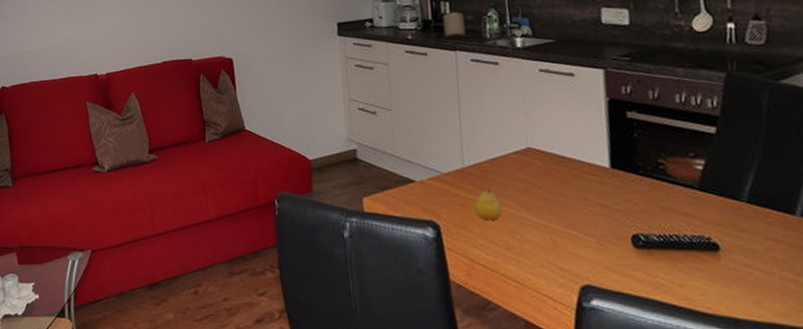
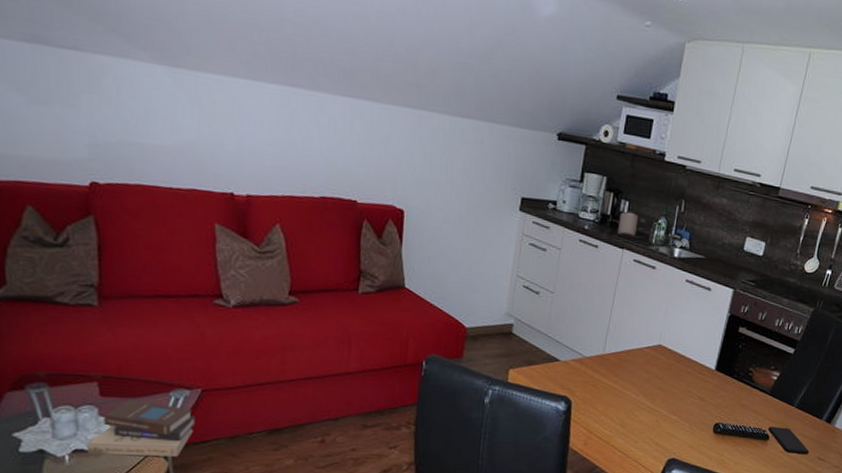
books: none [12,265,89,319] -> present [86,399,195,457]
fruit: present [474,188,502,221] -> none [603,374,626,402]
smartphone: none [714,231,793,266] -> present [768,426,810,454]

